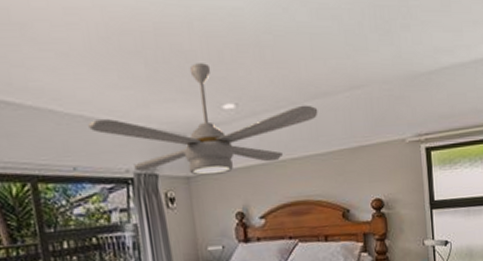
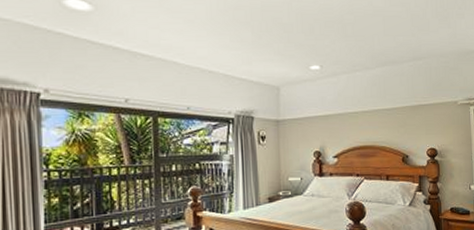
ceiling fan: present [88,63,318,176] -> none [203,33,387,120]

